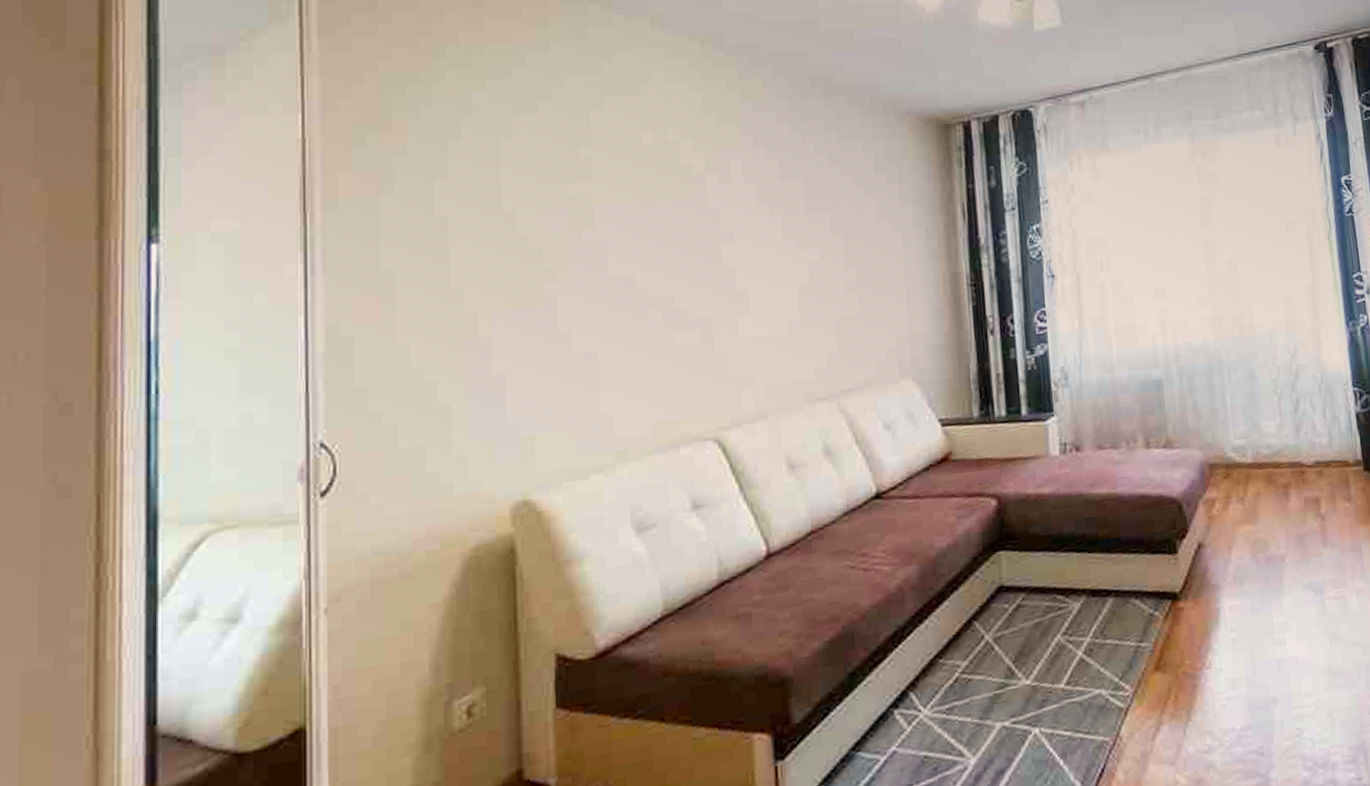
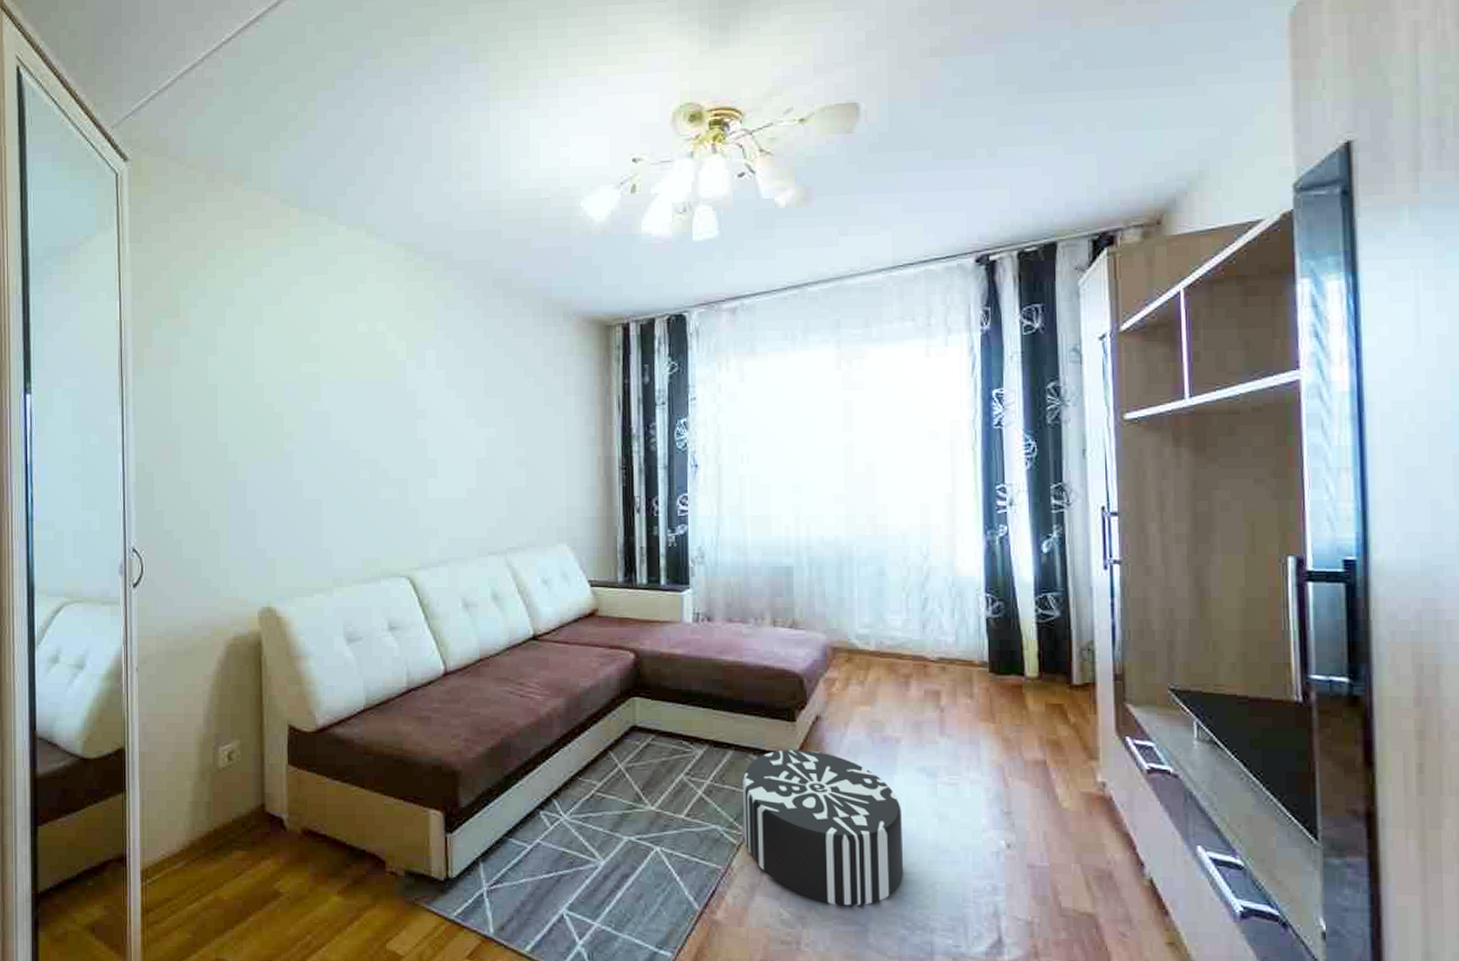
pouf: none [1126,583,1300,759] -> present [743,750,903,907]

